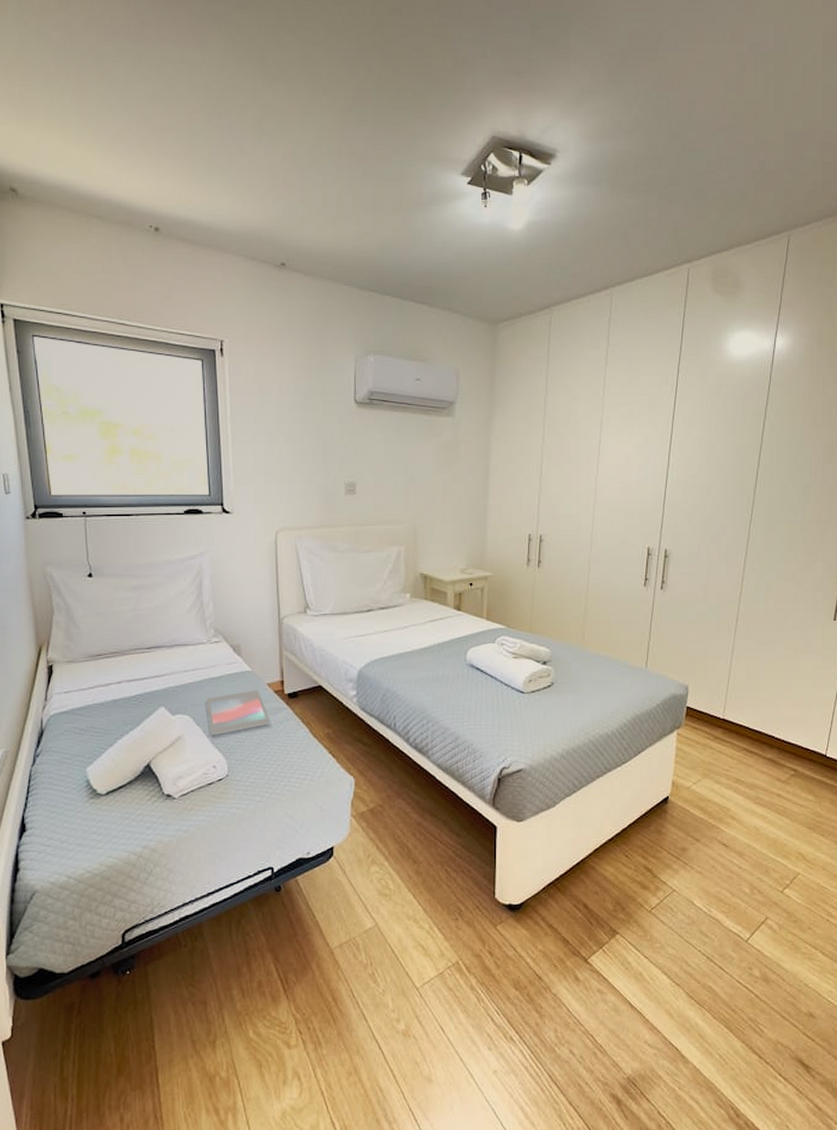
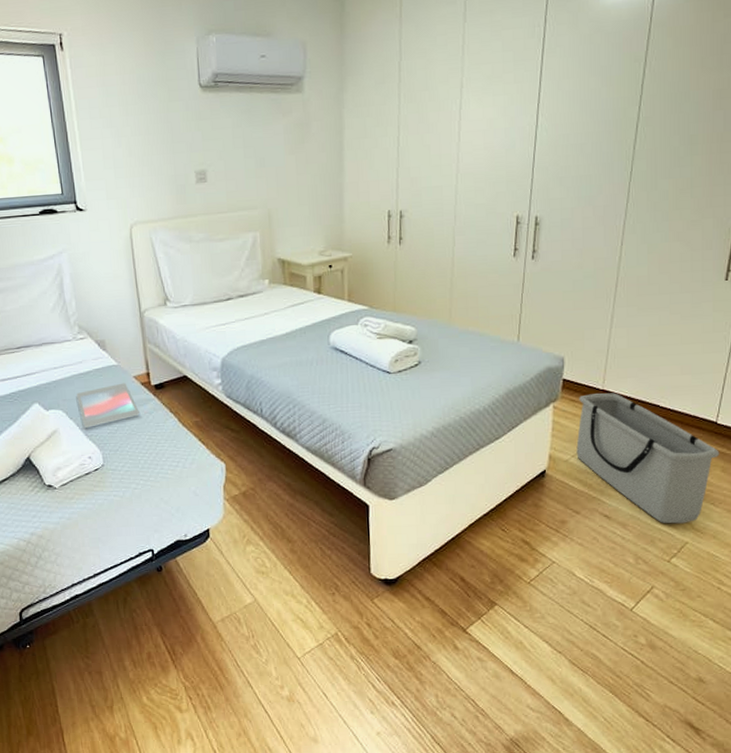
storage bin: none [698,722,829,854] -> present [576,393,720,524]

